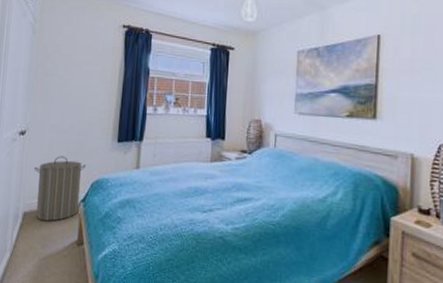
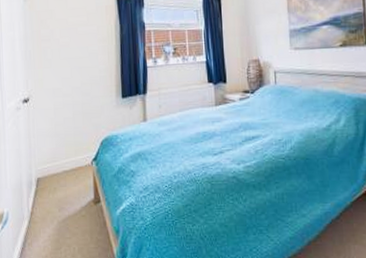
laundry hamper: present [34,156,86,221] -> none [42,118,93,184]

